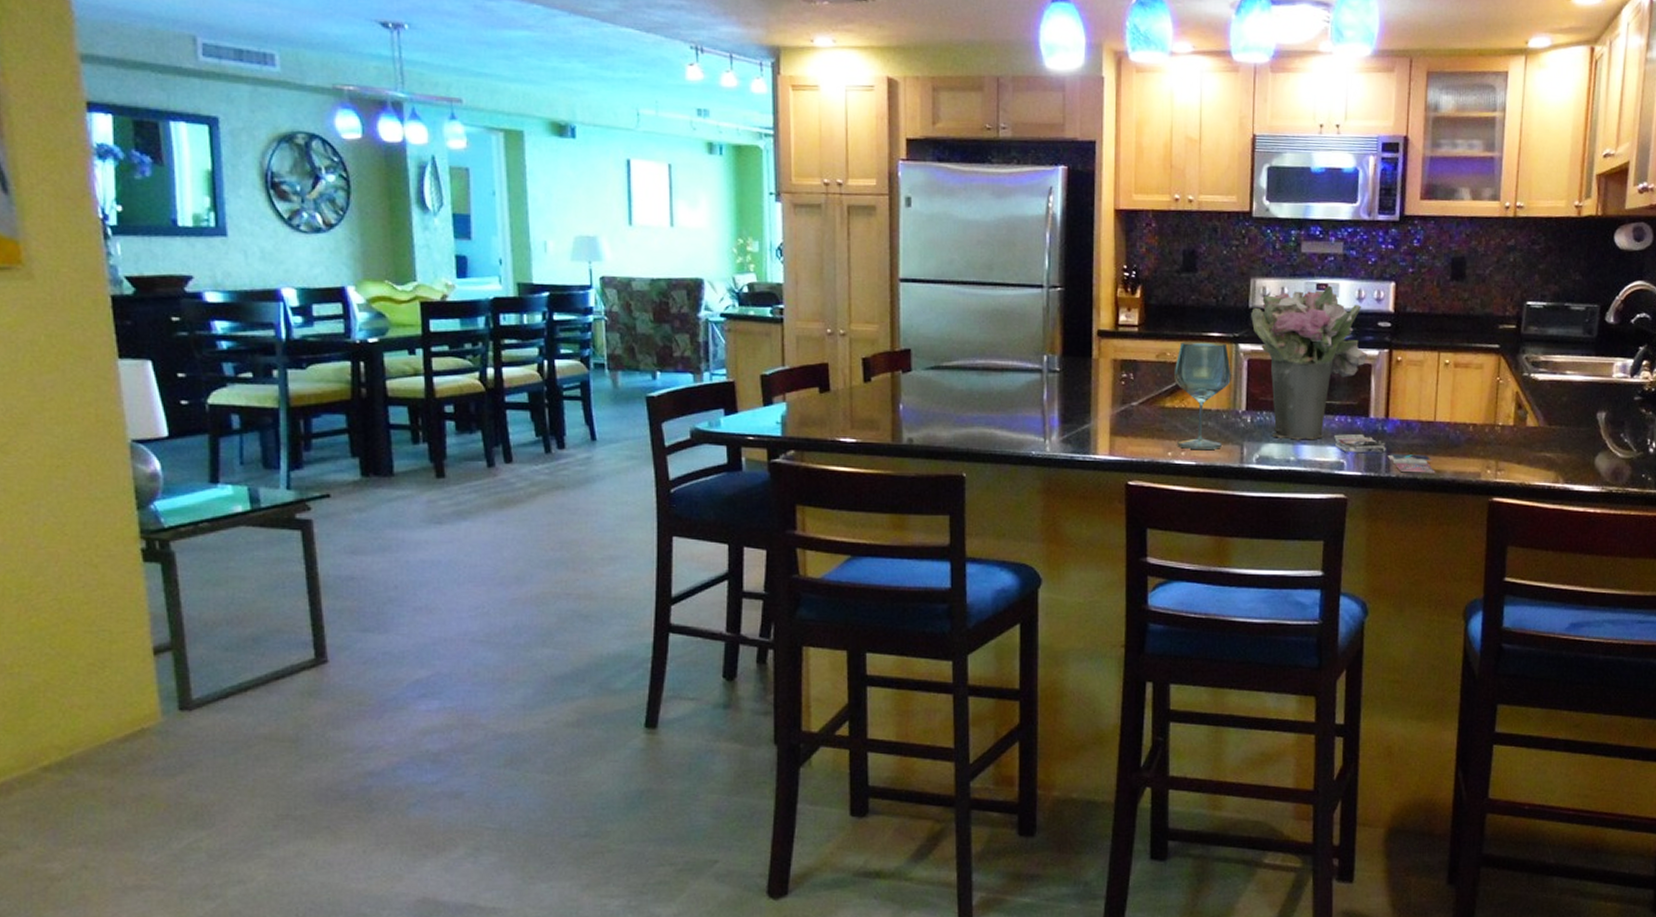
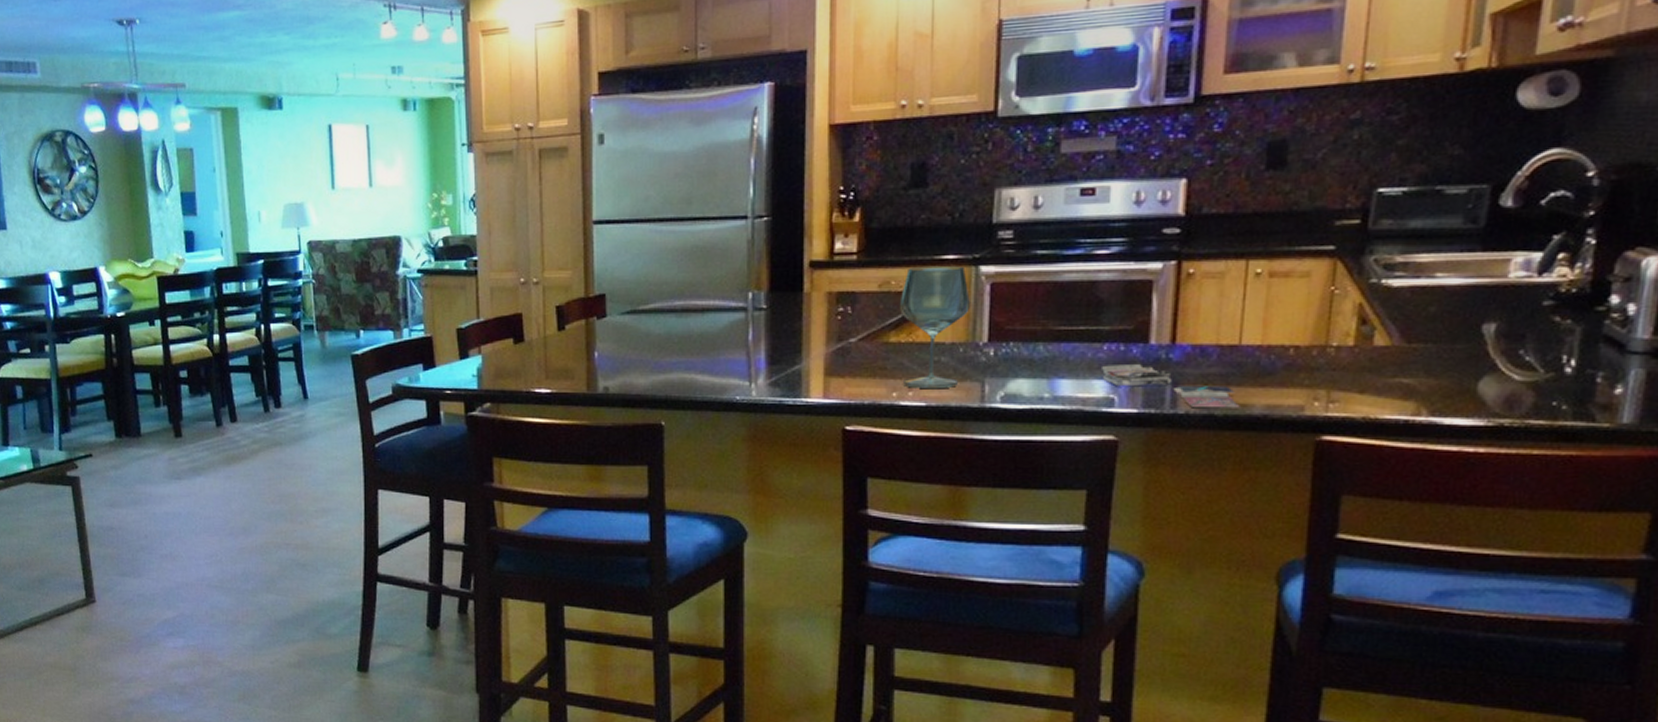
flower bouquet: present [1251,285,1368,440] -> none [995,189,1148,374]

